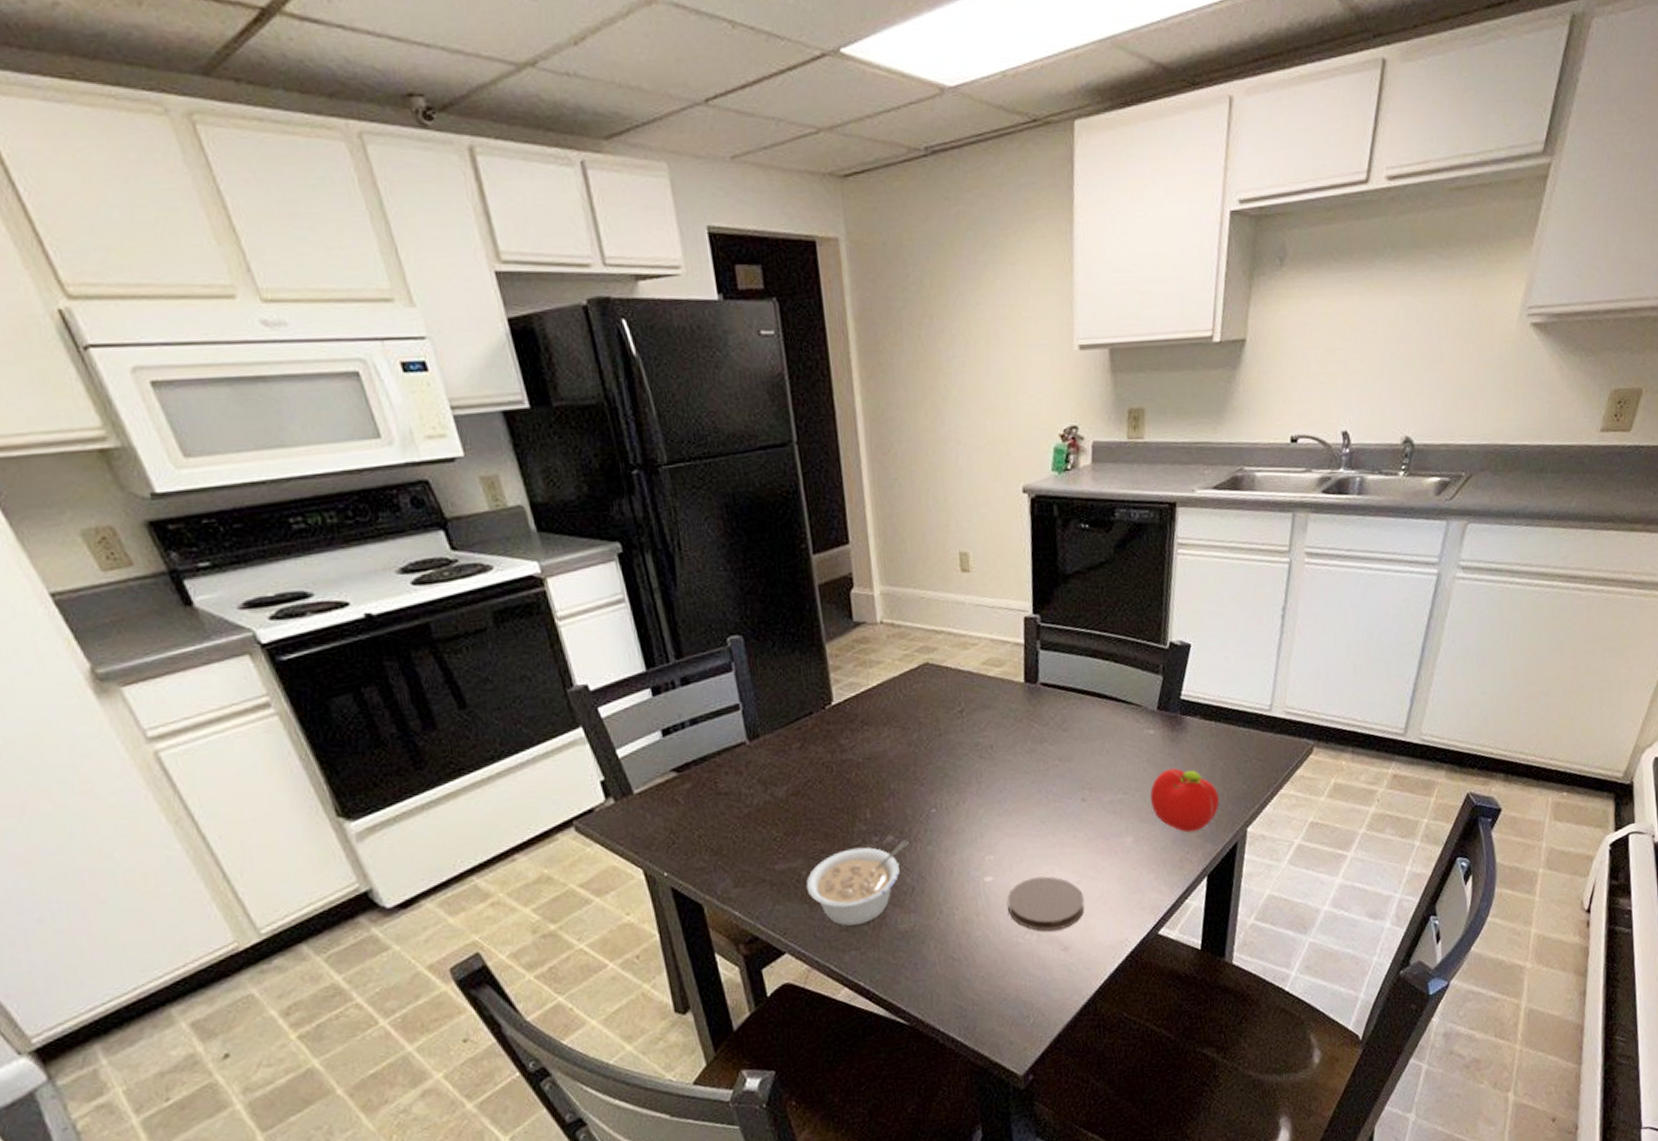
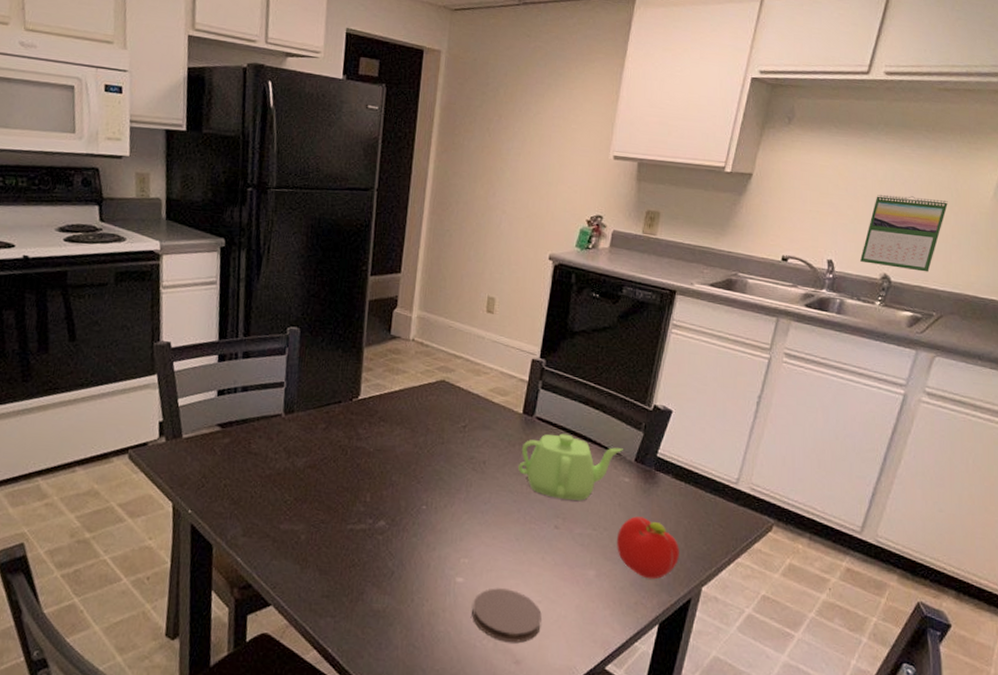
legume: present [806,839,909,926] -> none [302,524,397,595]
teapot: none [1029,695,1143,769] -> present [517,433,623,501]
calendar: none [1378,334,1470,428] -> present [860,194,948,272]

